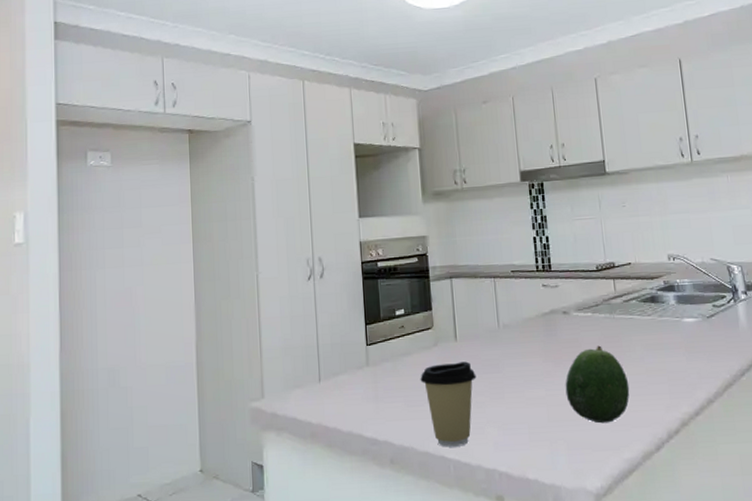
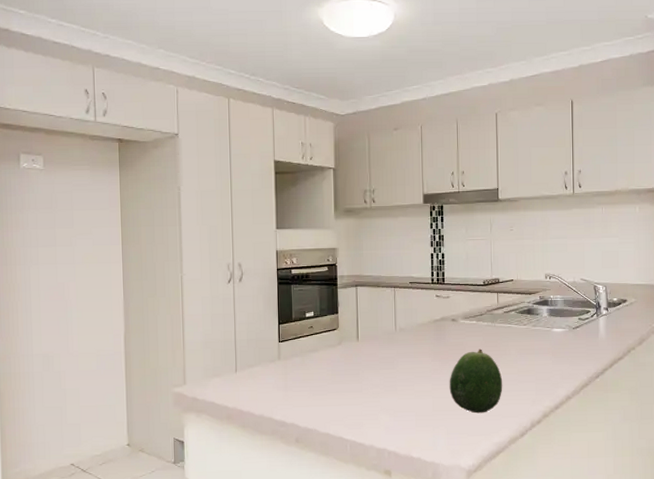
coffee cup: present [420,361,477,447] -> none [325,358,374,430]

